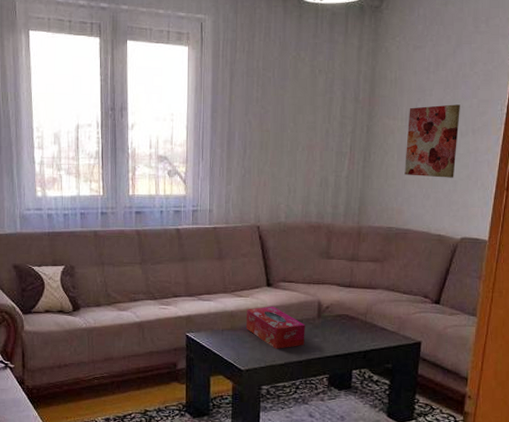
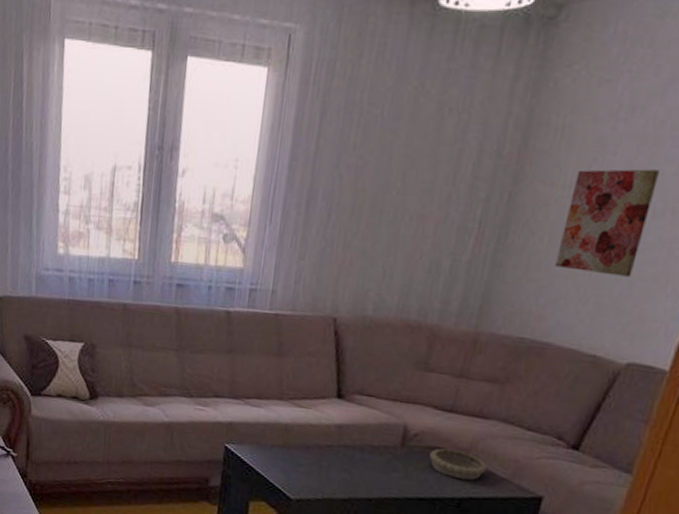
tissue box: present [246,306,305,349] -> none [303,423,382,480]
decorative bowl: none [339,315,380,337] -> present [429,448,487,480]

